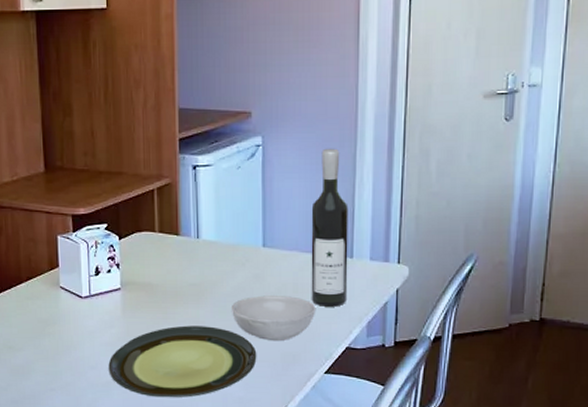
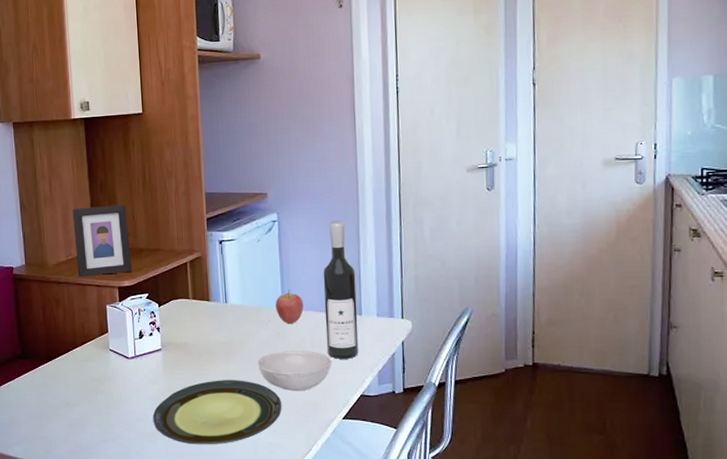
picture frame: none [19,117,88,202] -> present [72,204,132,278]
fruit: none [255,226,287,264] -> present [275,289,304,323]

